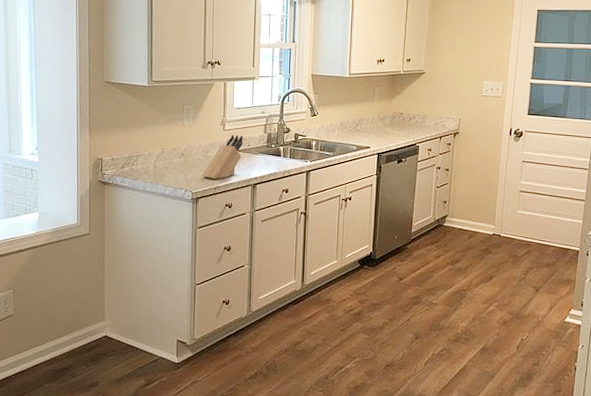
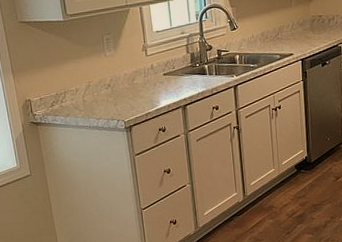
knife block: present [202,134,243,179] -> none [131,59,168,106]

